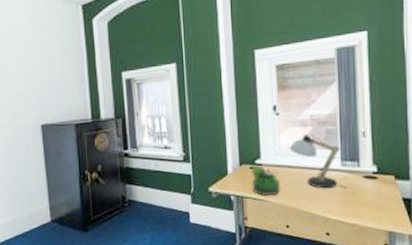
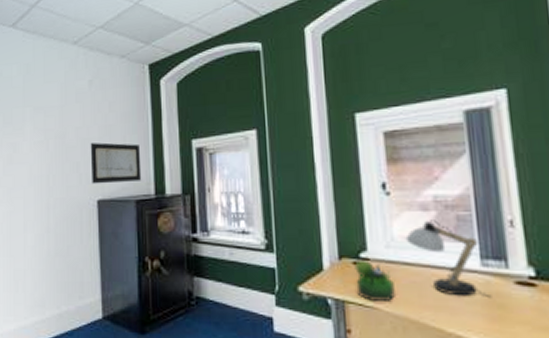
wall art: none [31,75,80,111] -> present [90,142,142,184]

